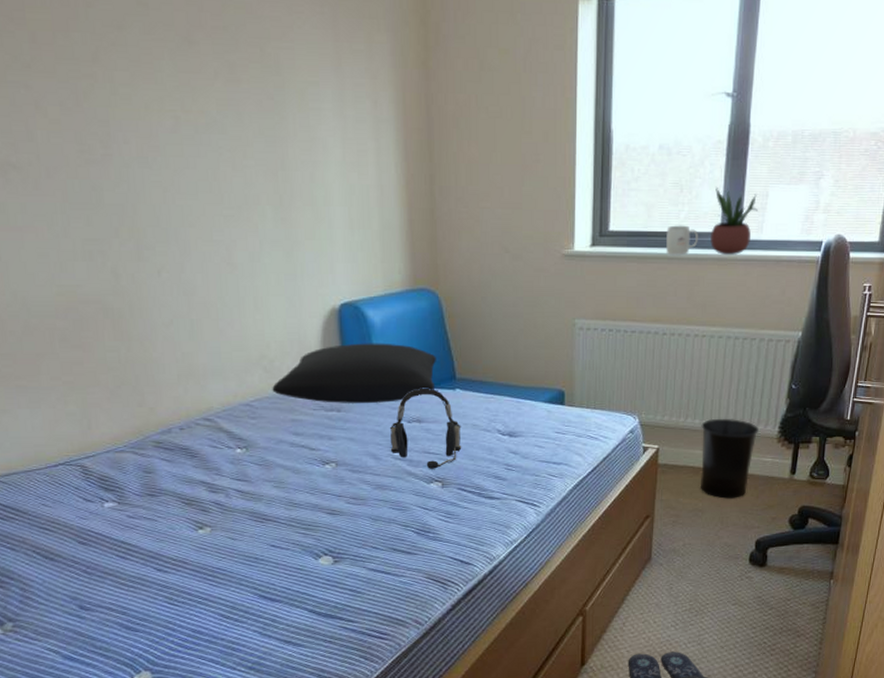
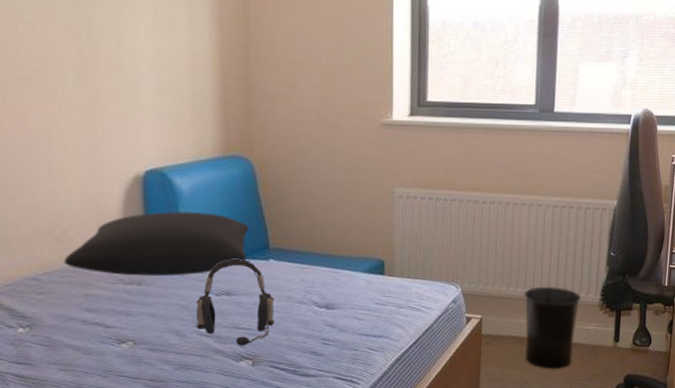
mug: present [666,225,698,256] -> none [483,97,514,126]
potted plant: present [709,186,758,255] -> none [525,62,569,126]

